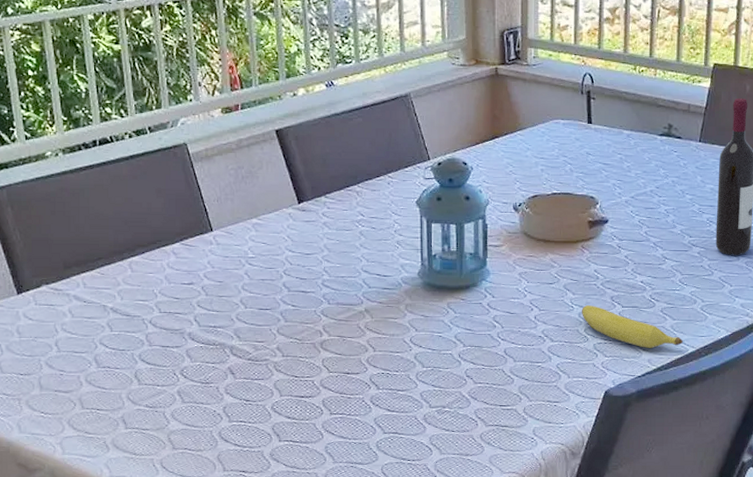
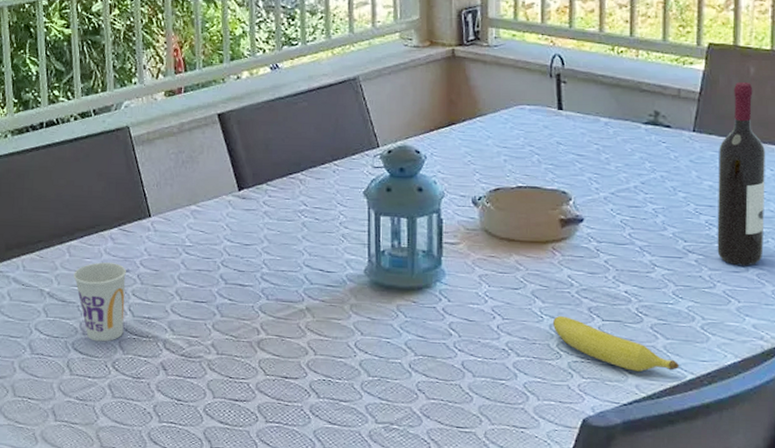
cup: none [137,276,191,352] -> present [73,262,127,342]

